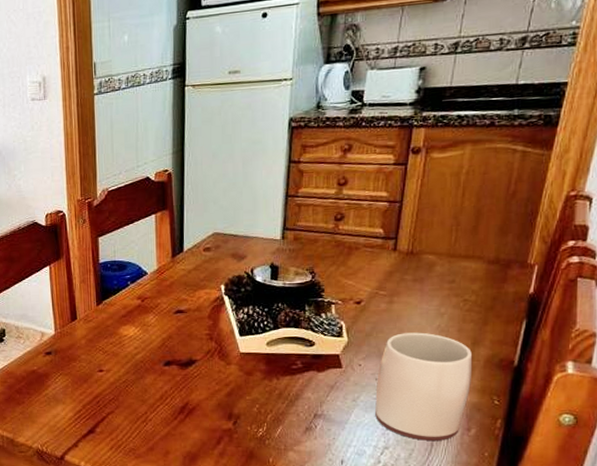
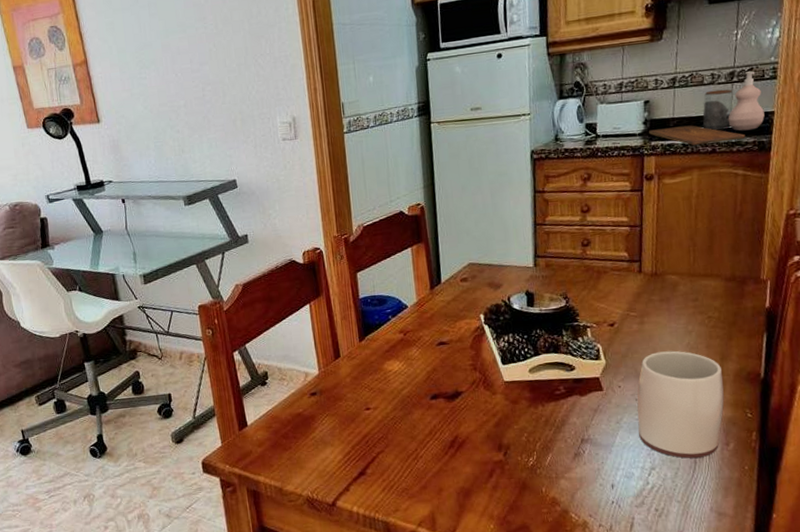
cutting board: none [421,95,531,117] -> present [649,125,746,145]
jar: none [483,56,522,102] -> present [702,89,733,130]
soap bottle: none [512,36,556,104] -> present [727,71,765,132]

